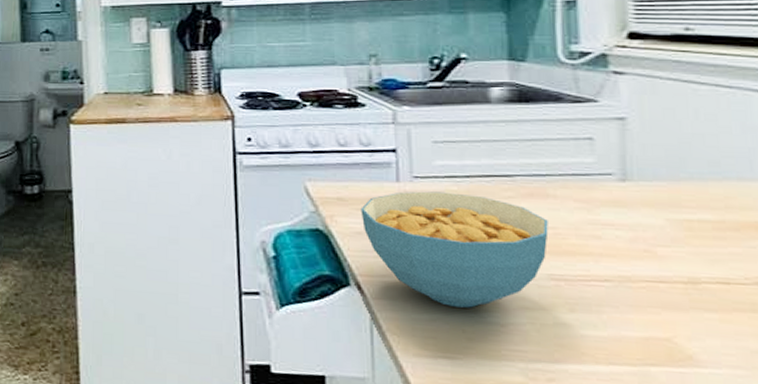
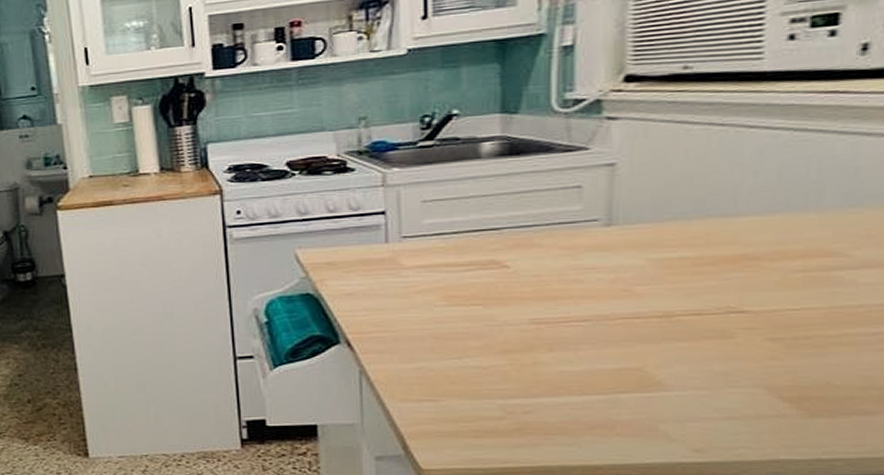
cereal bowl: present [360,191,549,308] -> none [350,249,532,355]

